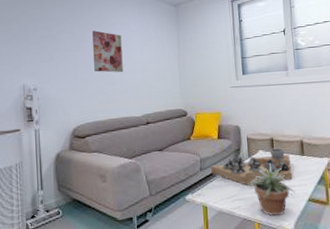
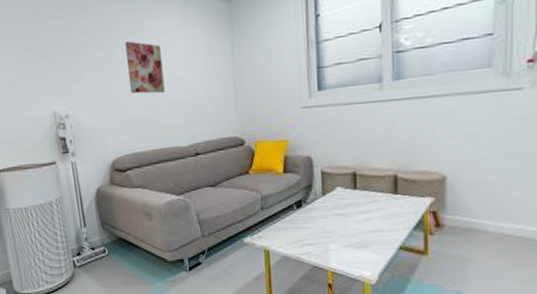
decorative tray: present [210,148,293,186] -> none [273,184,380,229]
potted plant: present [248,162,295,216] -> none [321,202,382,264]

